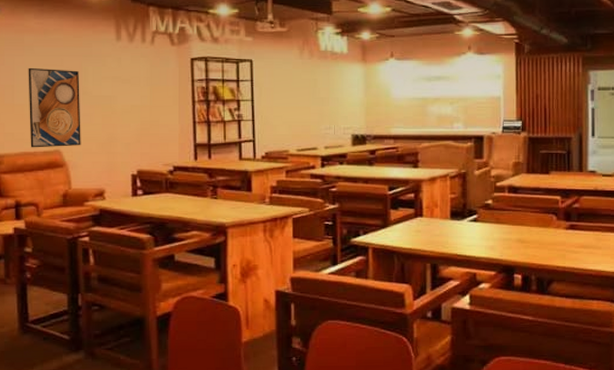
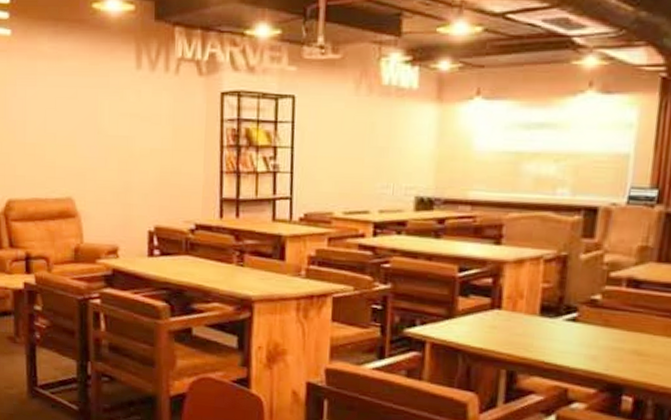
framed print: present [28,67,81,148] -> none [40,100,95,195]

